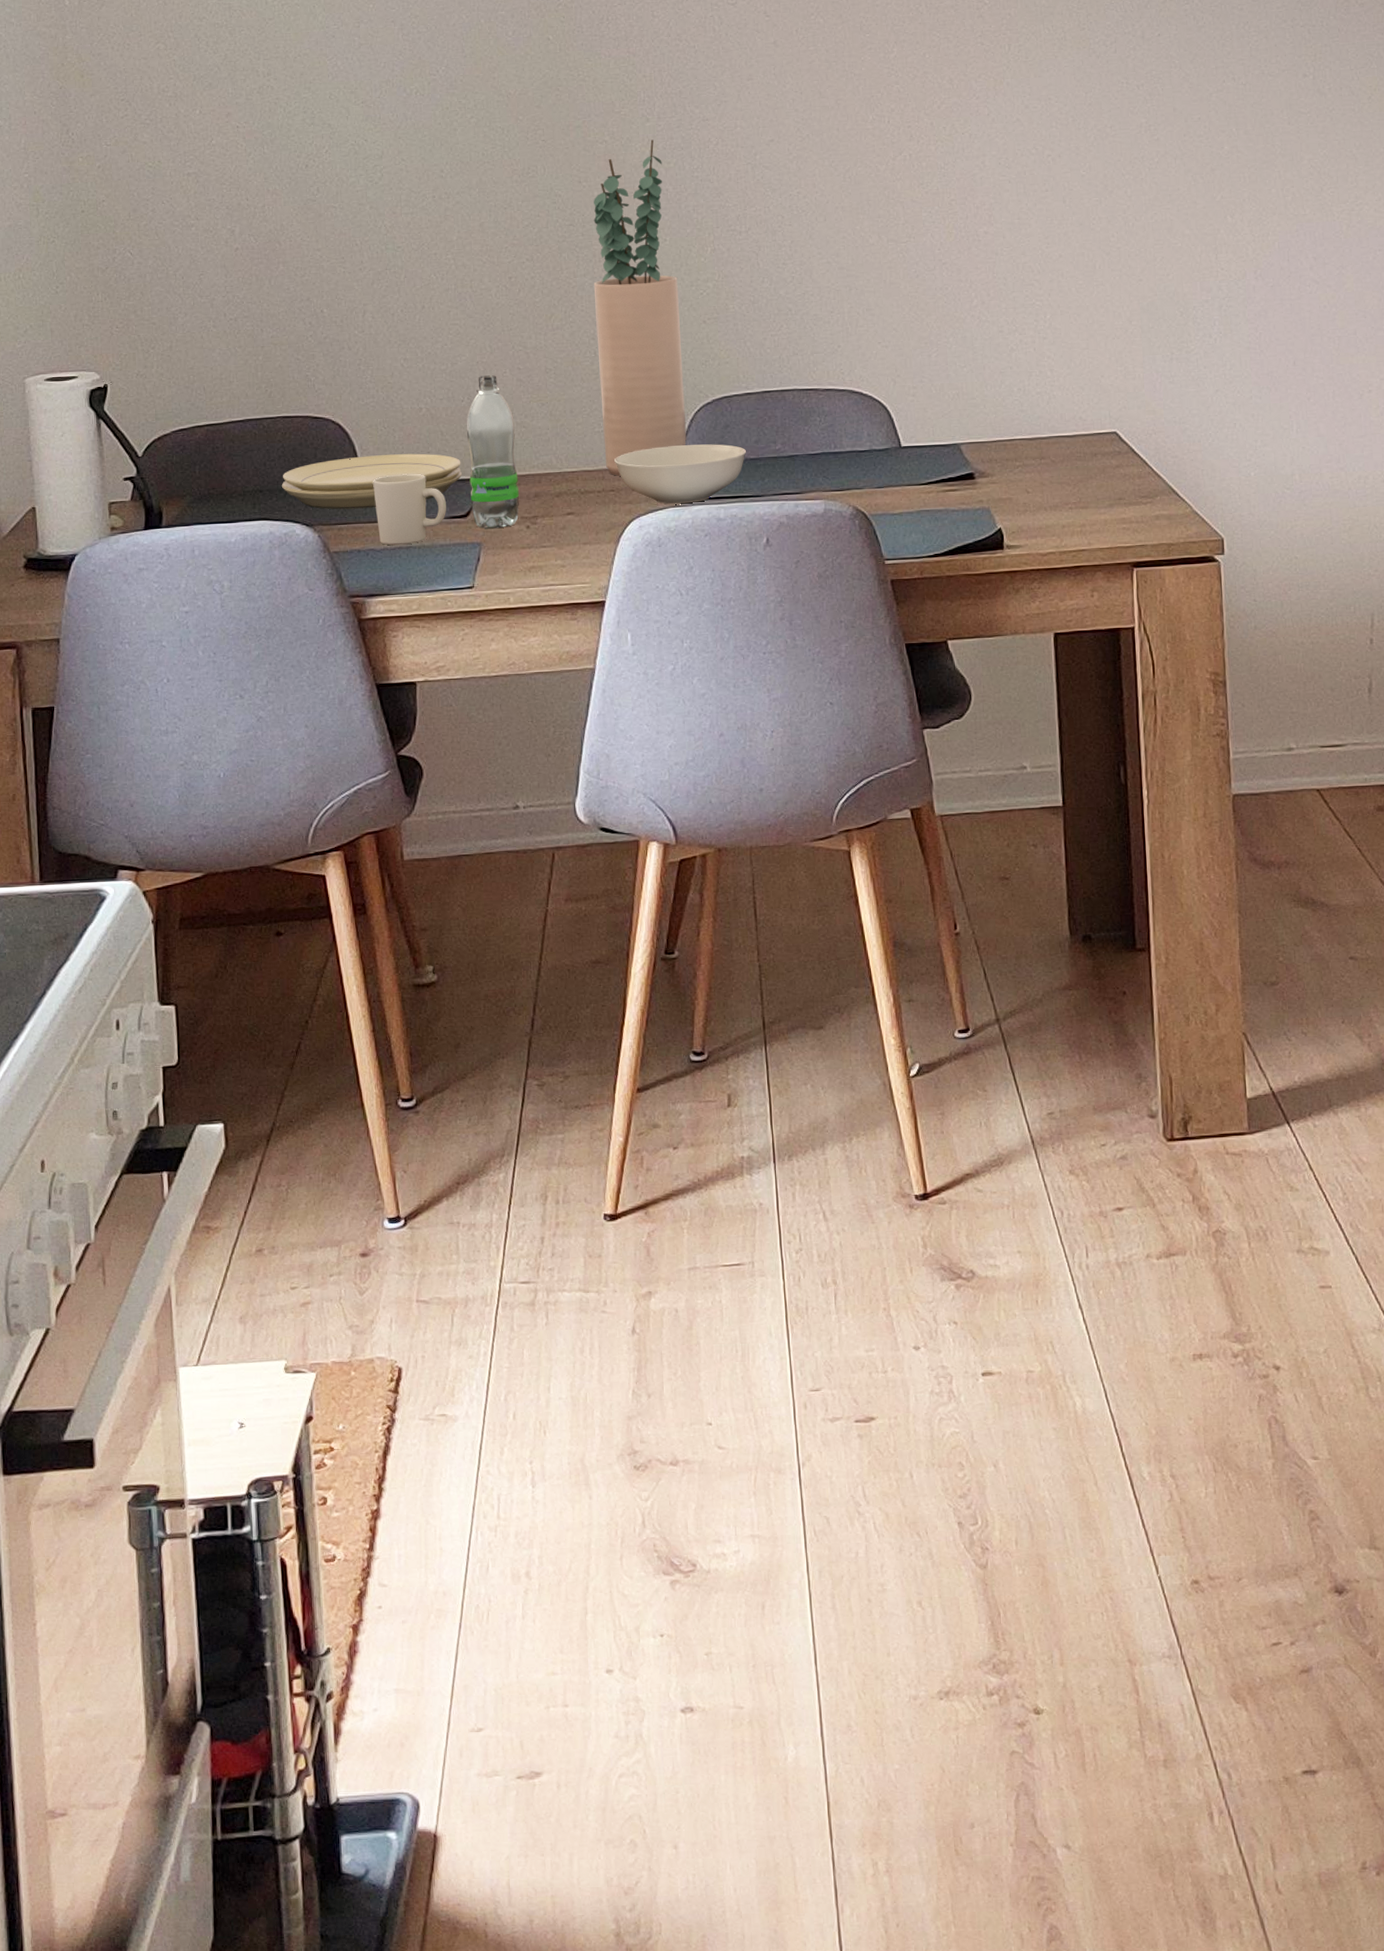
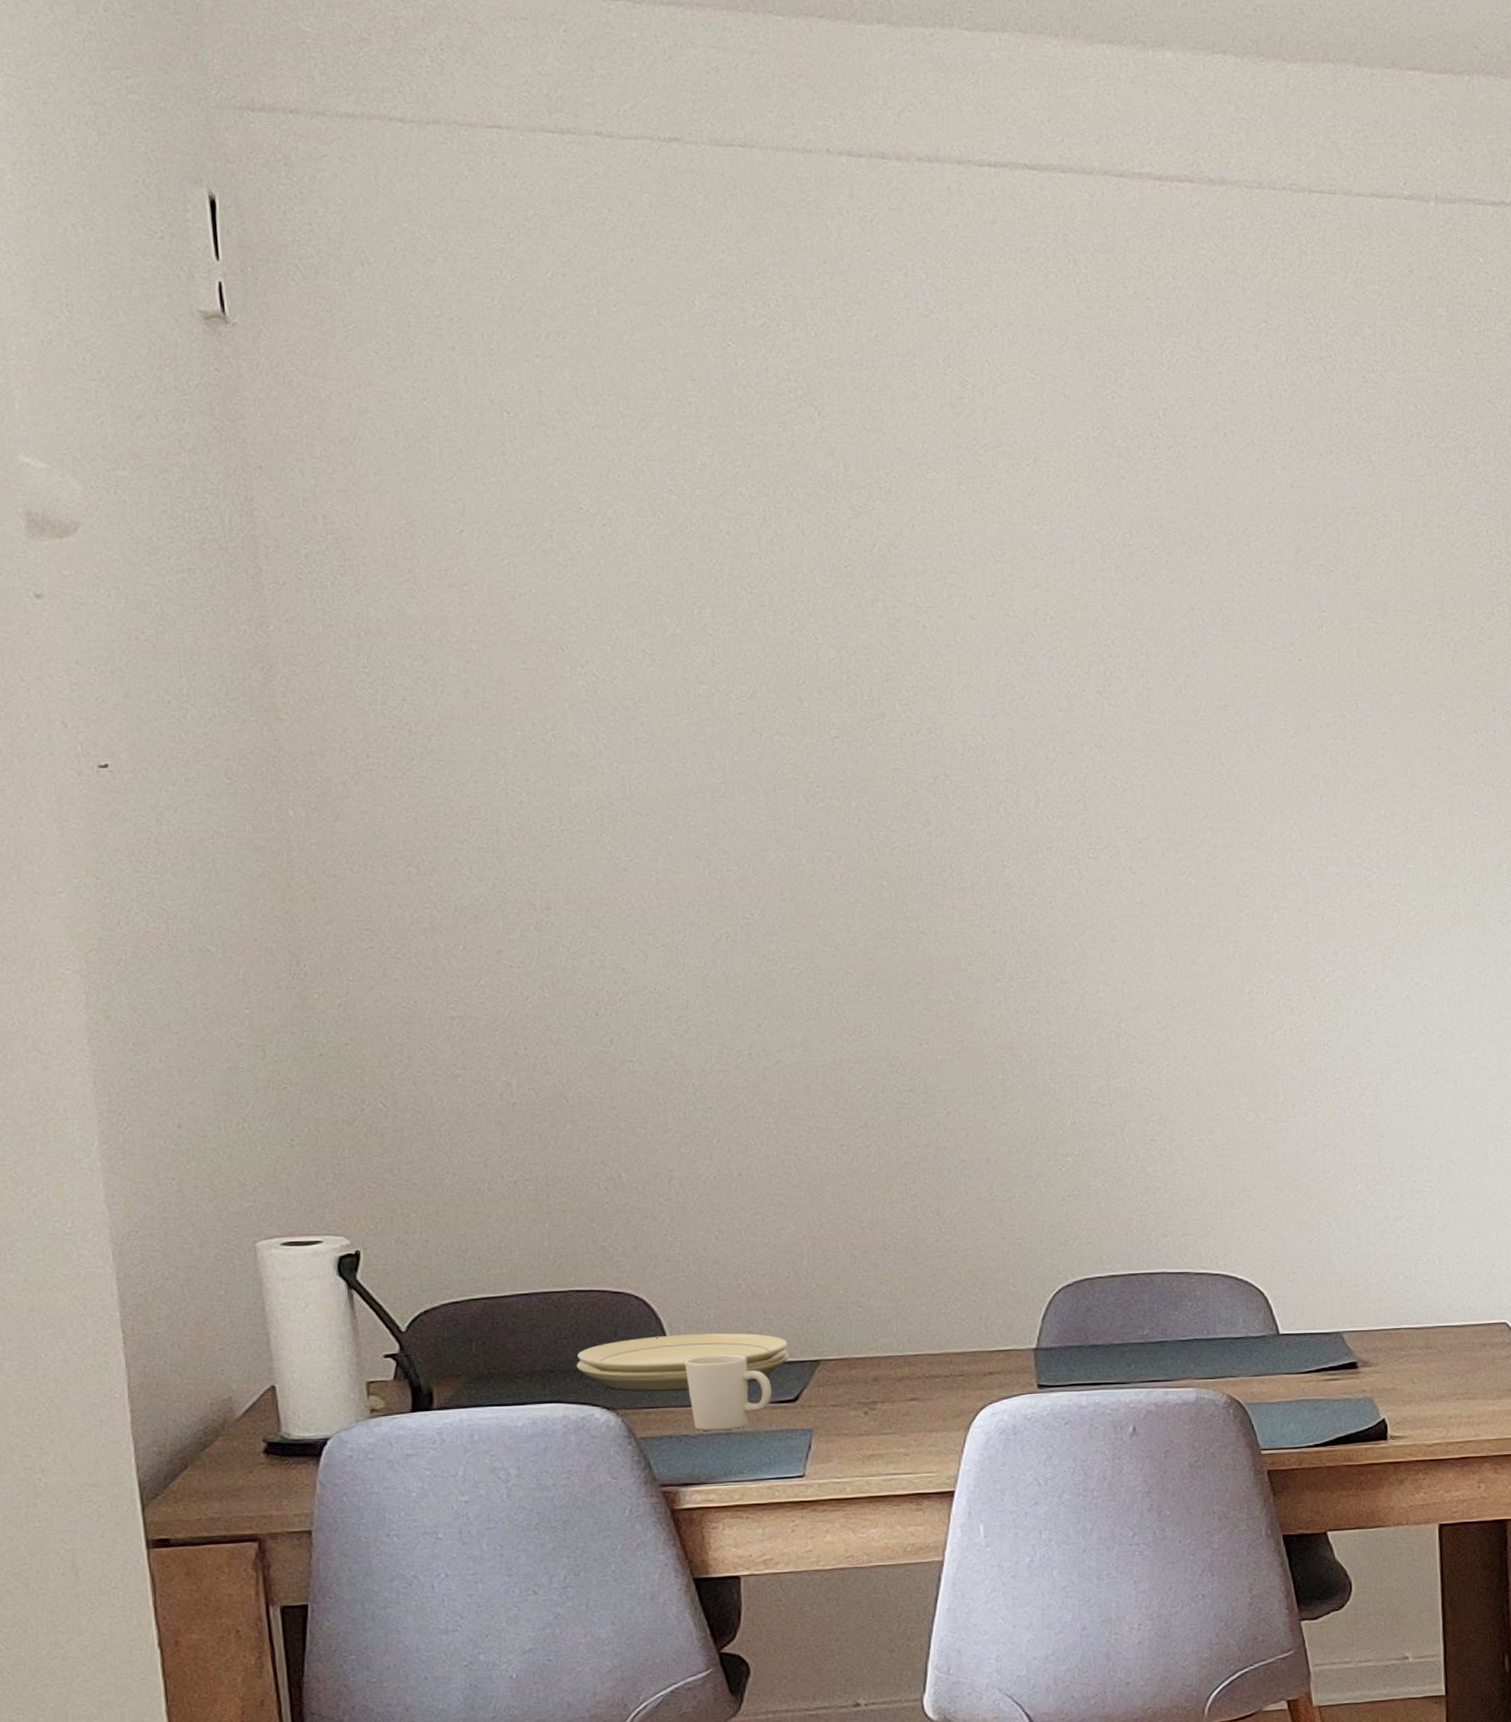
bottle: present [466,375,519,528] -> none [793,1250,856,1414]
vase: present [593,139,686,476] -> none [937,1001,1044,1360]
bowl: present [614,444,746,505] -> none [963,1328,1110,1391]

